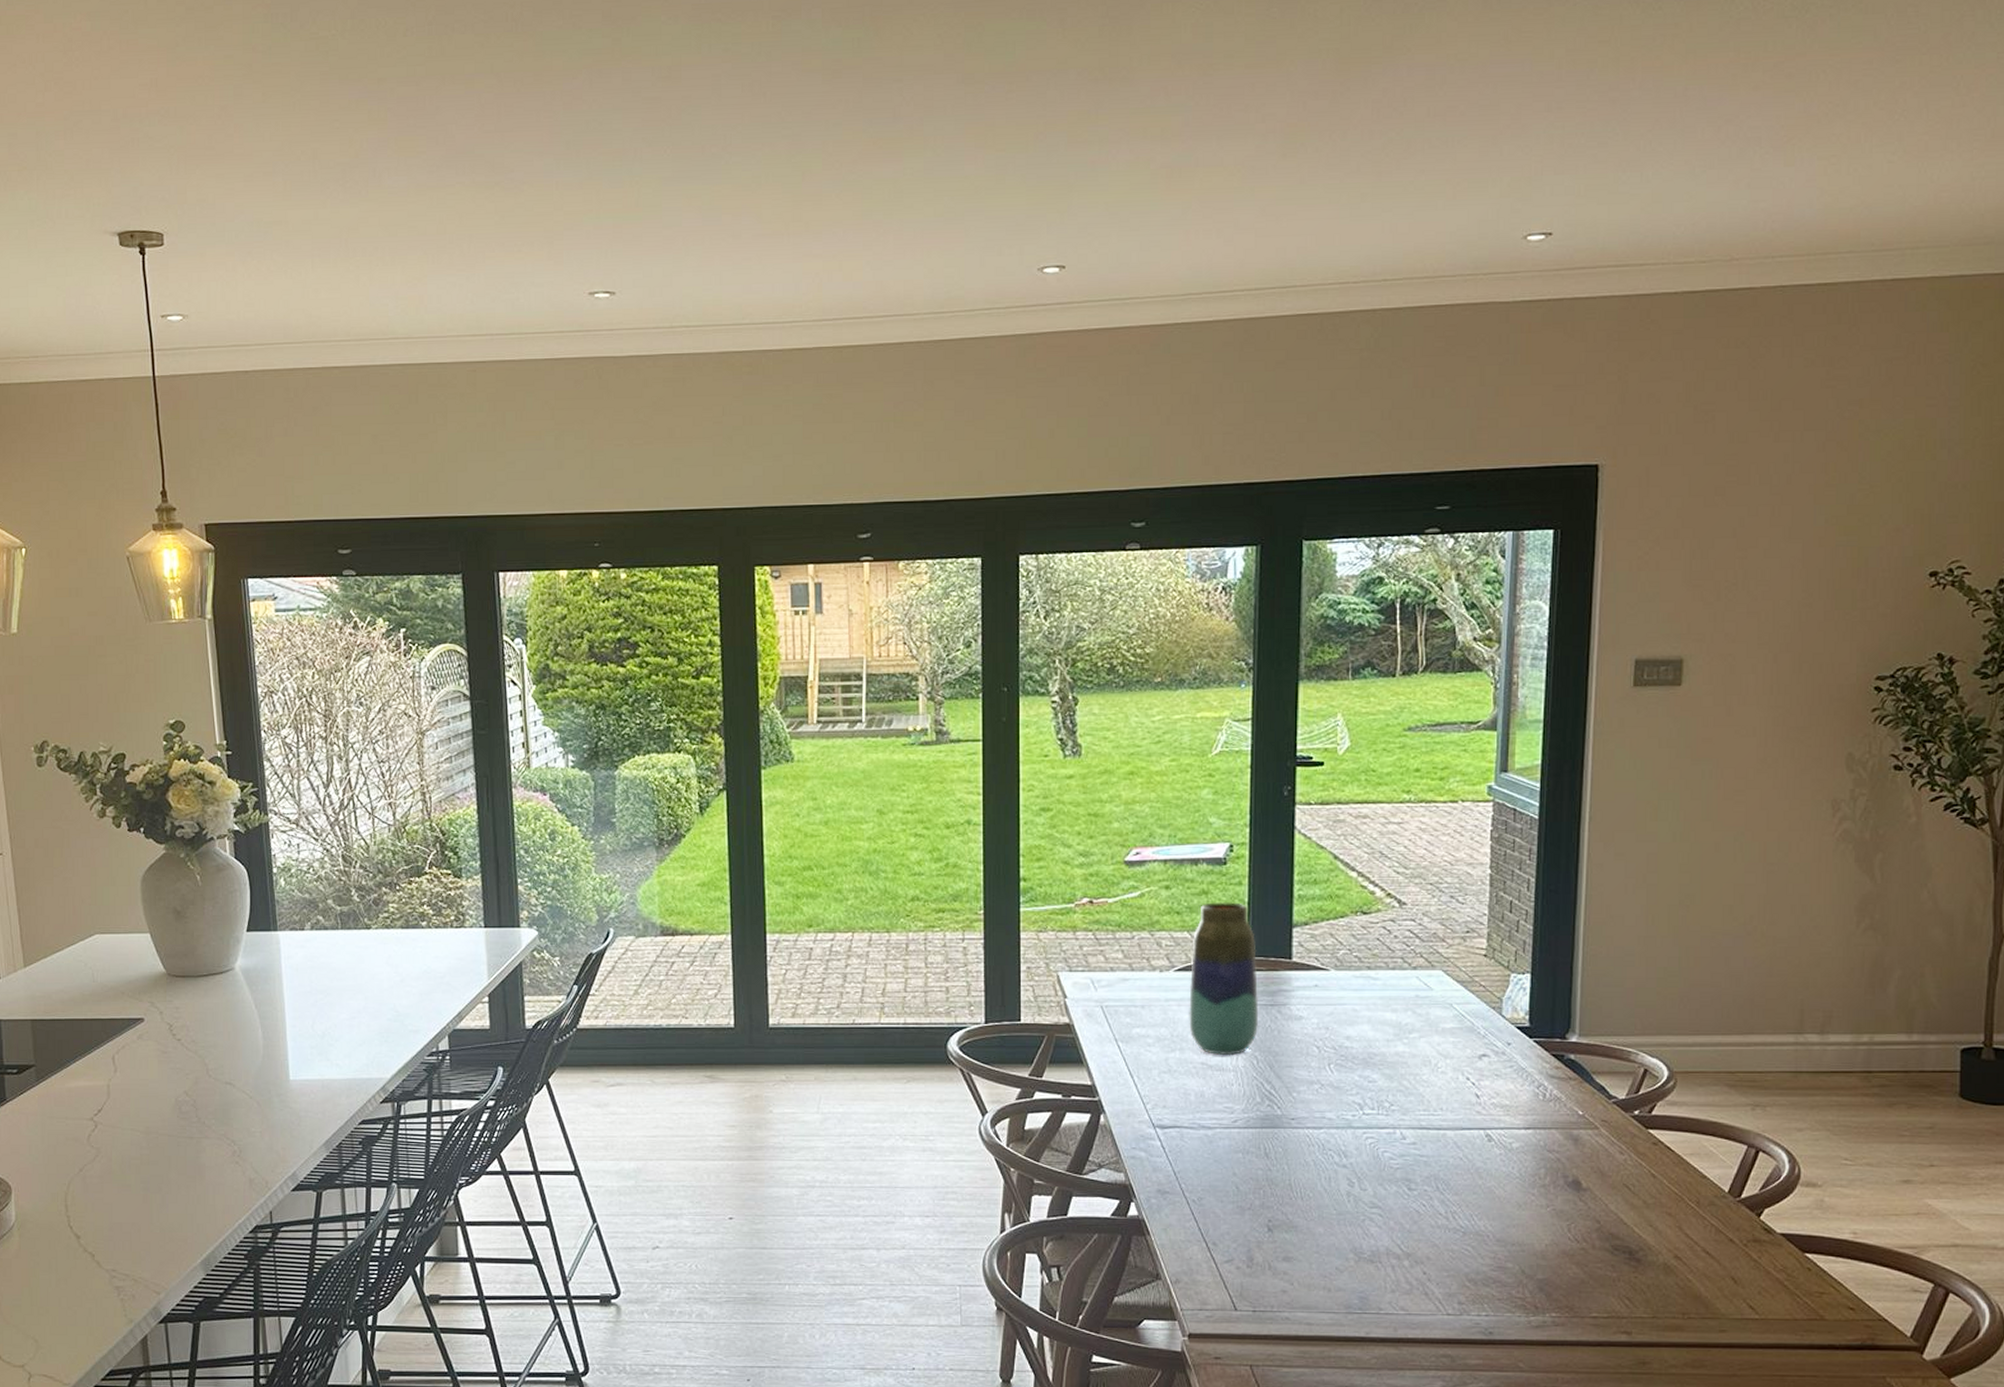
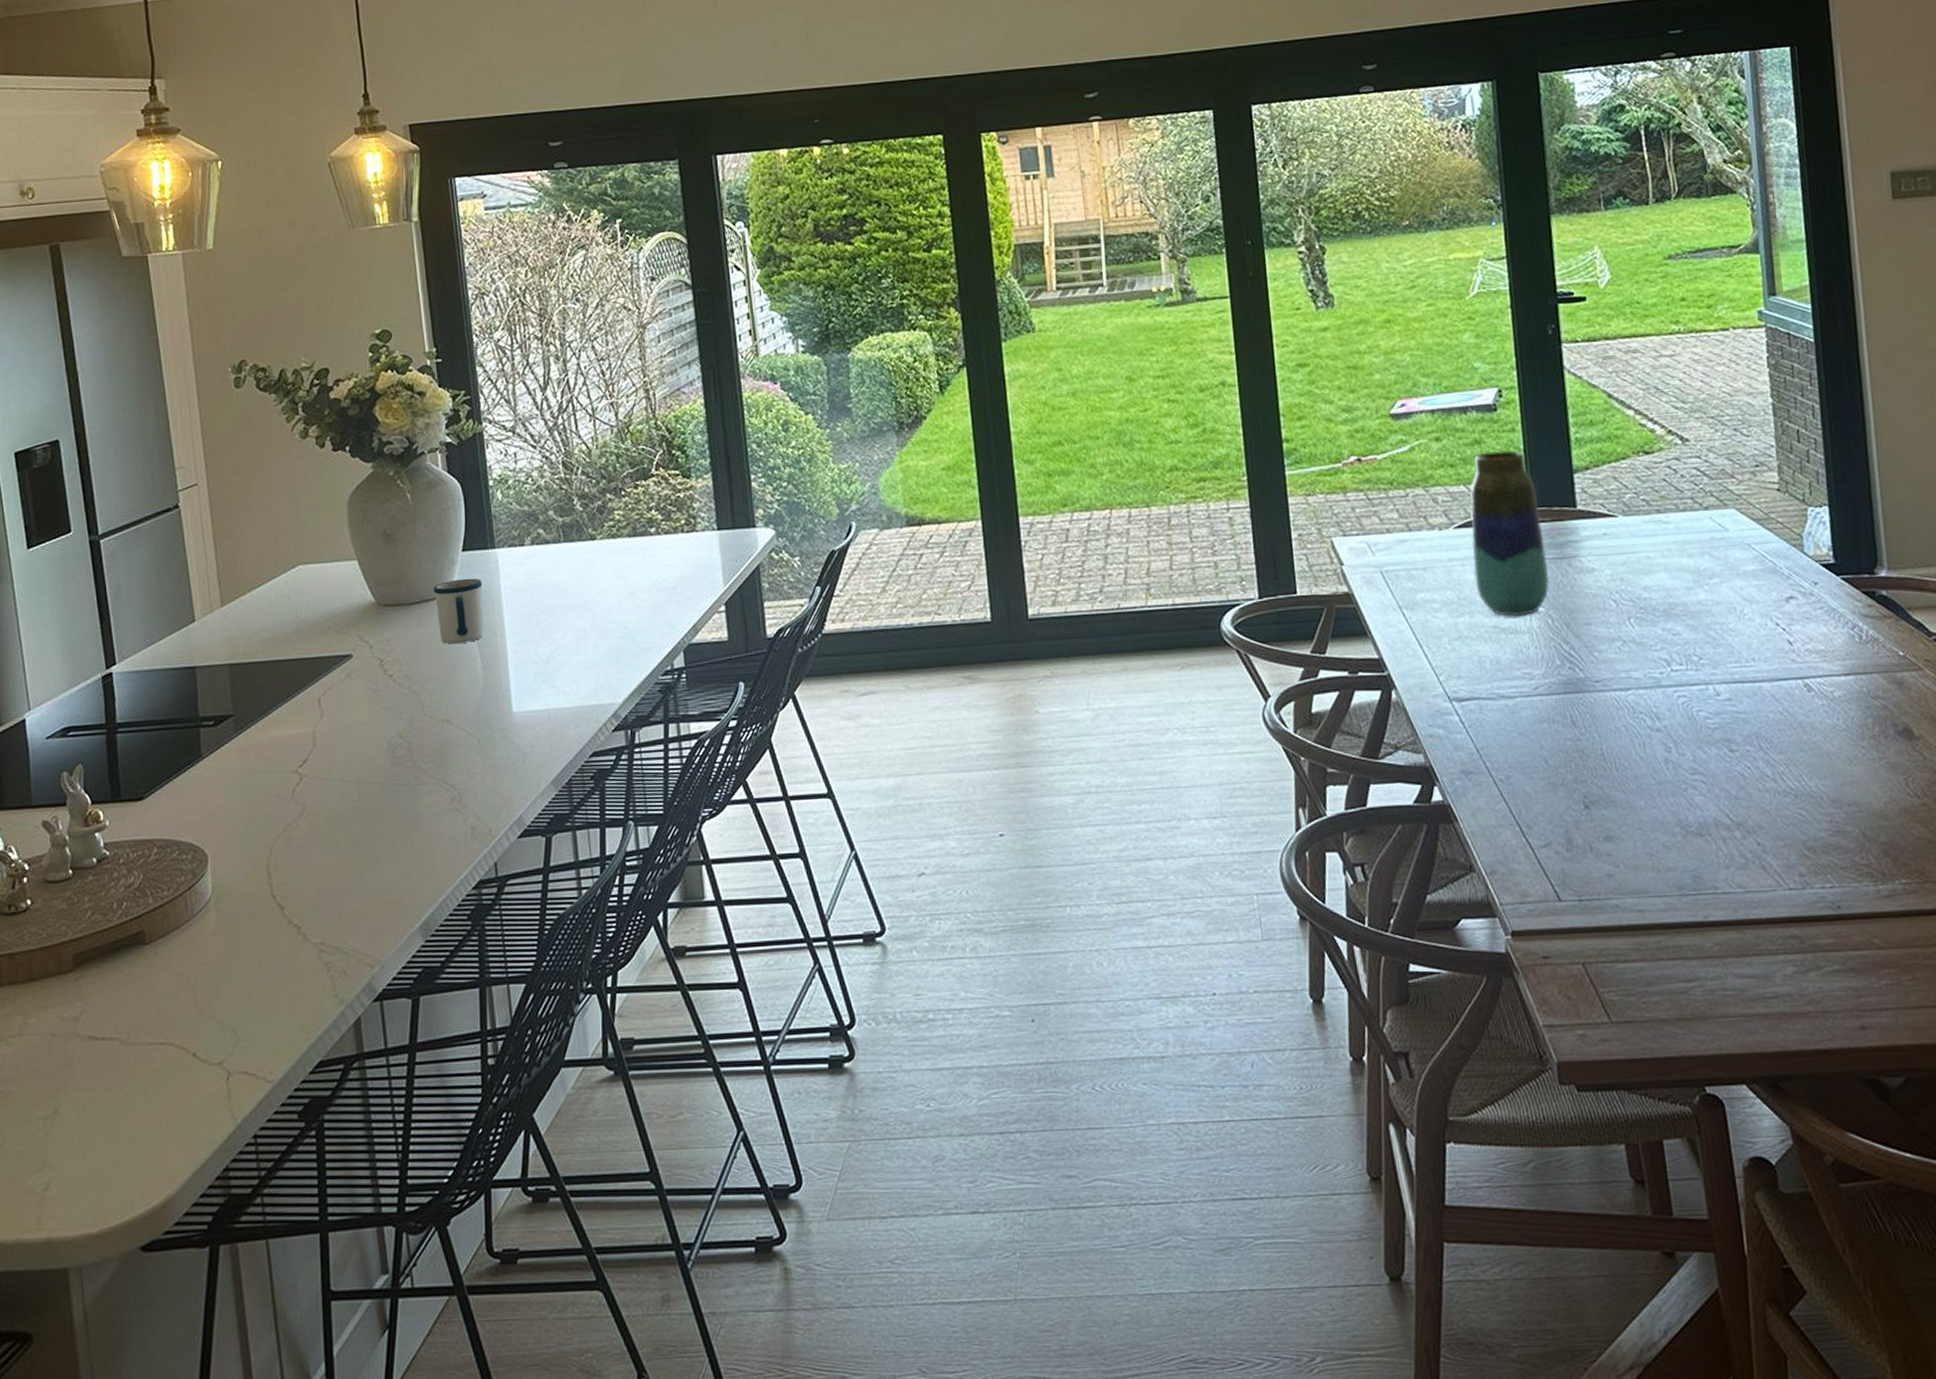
mug: none [219,956,265,1016] -> present [433,578,484,645]

